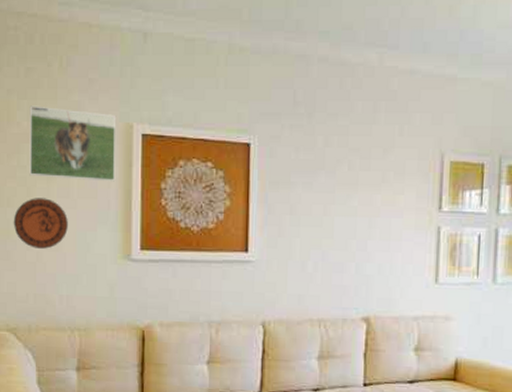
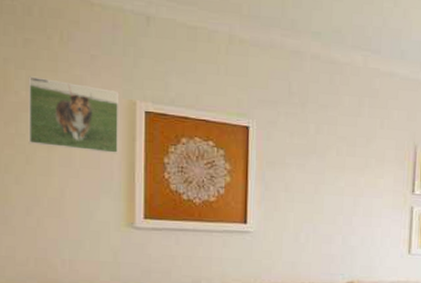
decorative plate: present [13,198,68,249] -> none [11,165,70,215]

